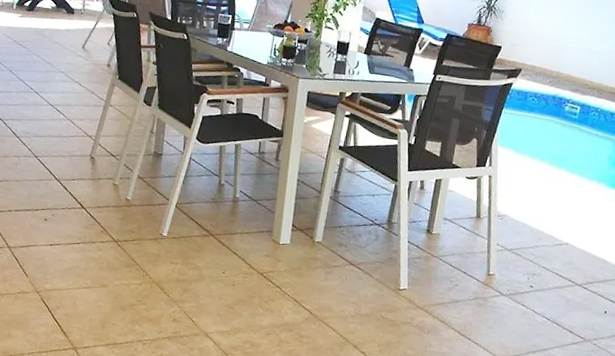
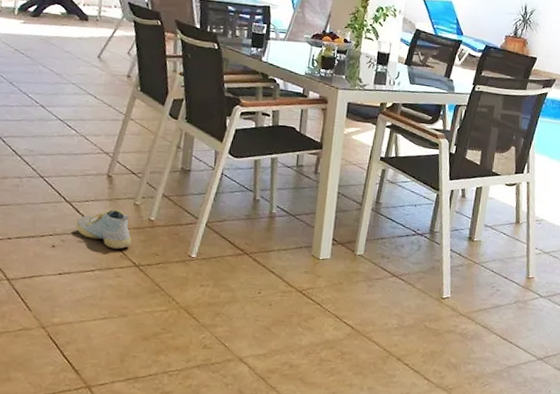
shoe: none [64,188,111,225] -> present [76,209,132,249]

